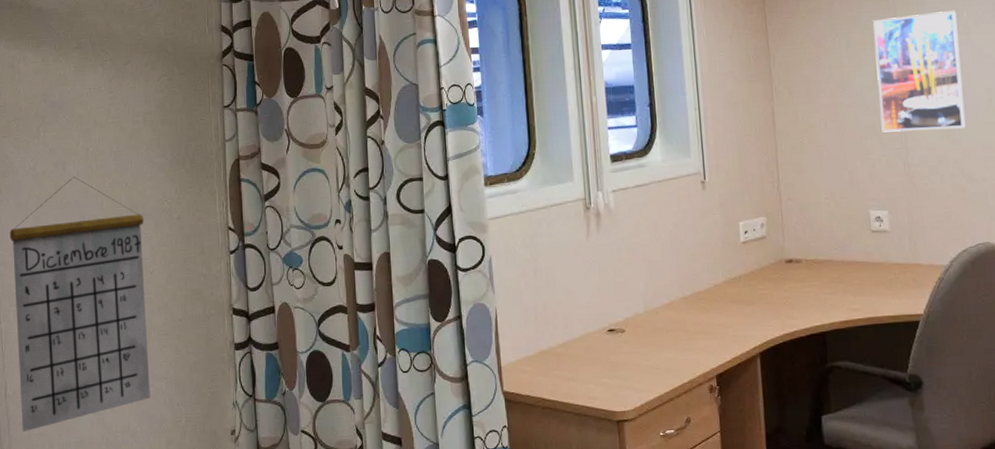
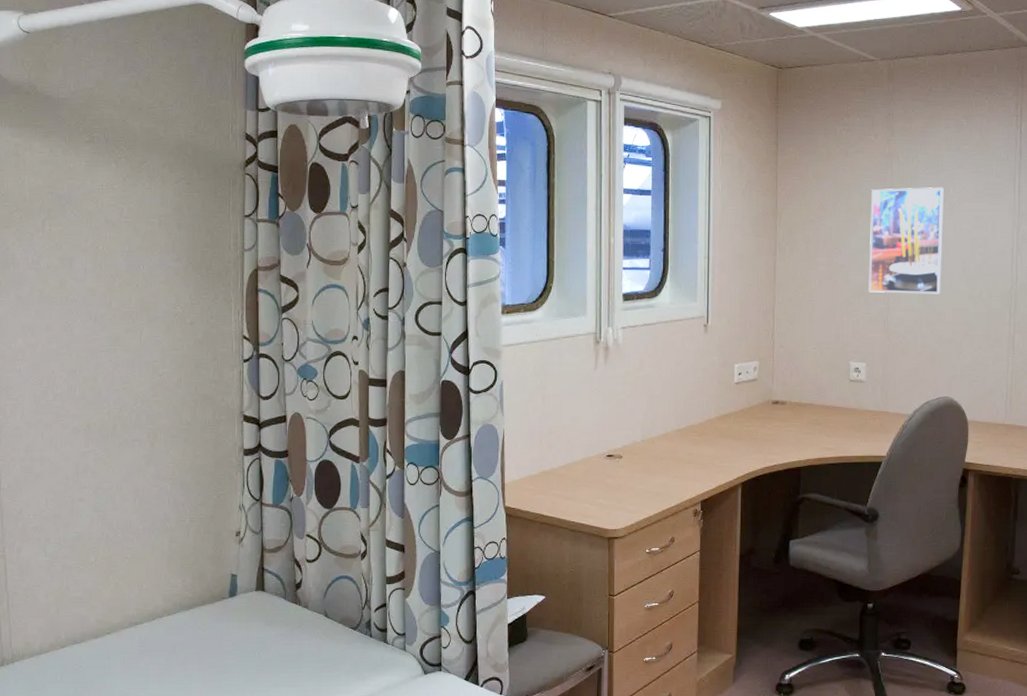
calendar: present [9,176,150,433] -> none [8,273,155,526]

